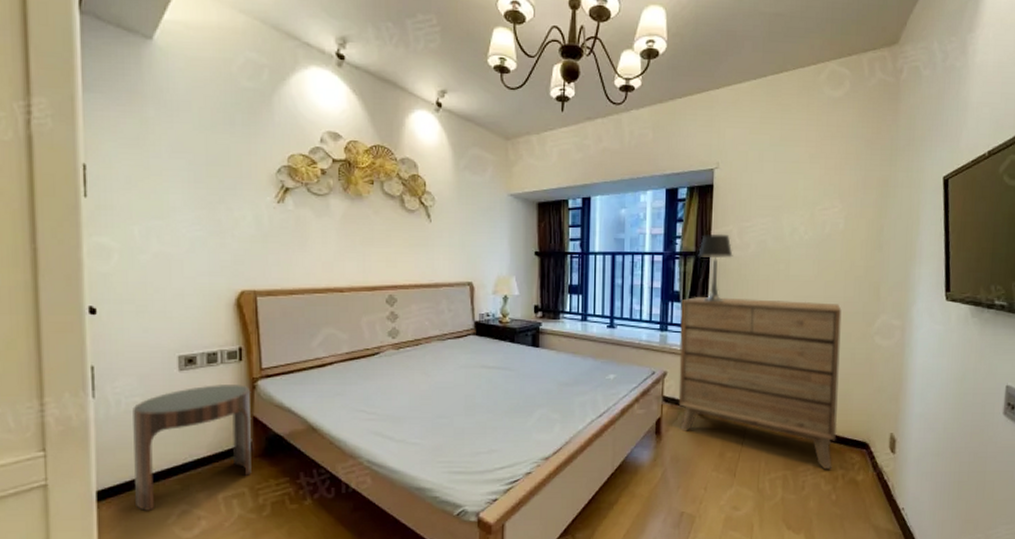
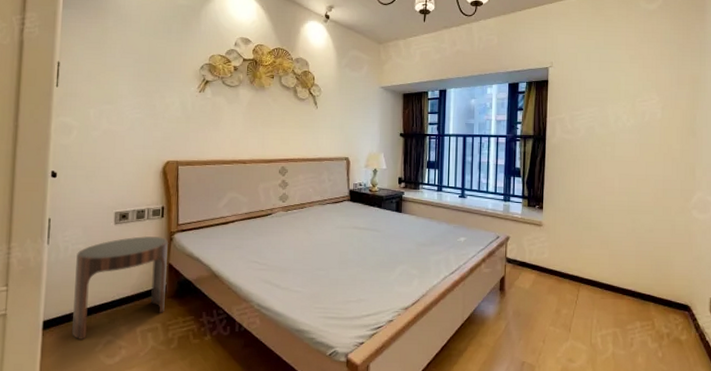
dresser: present [678,297,842,470] -> none [519,173,662,329]
table lamp: present [698,233,733,303] -> none [536,120,566,178]

